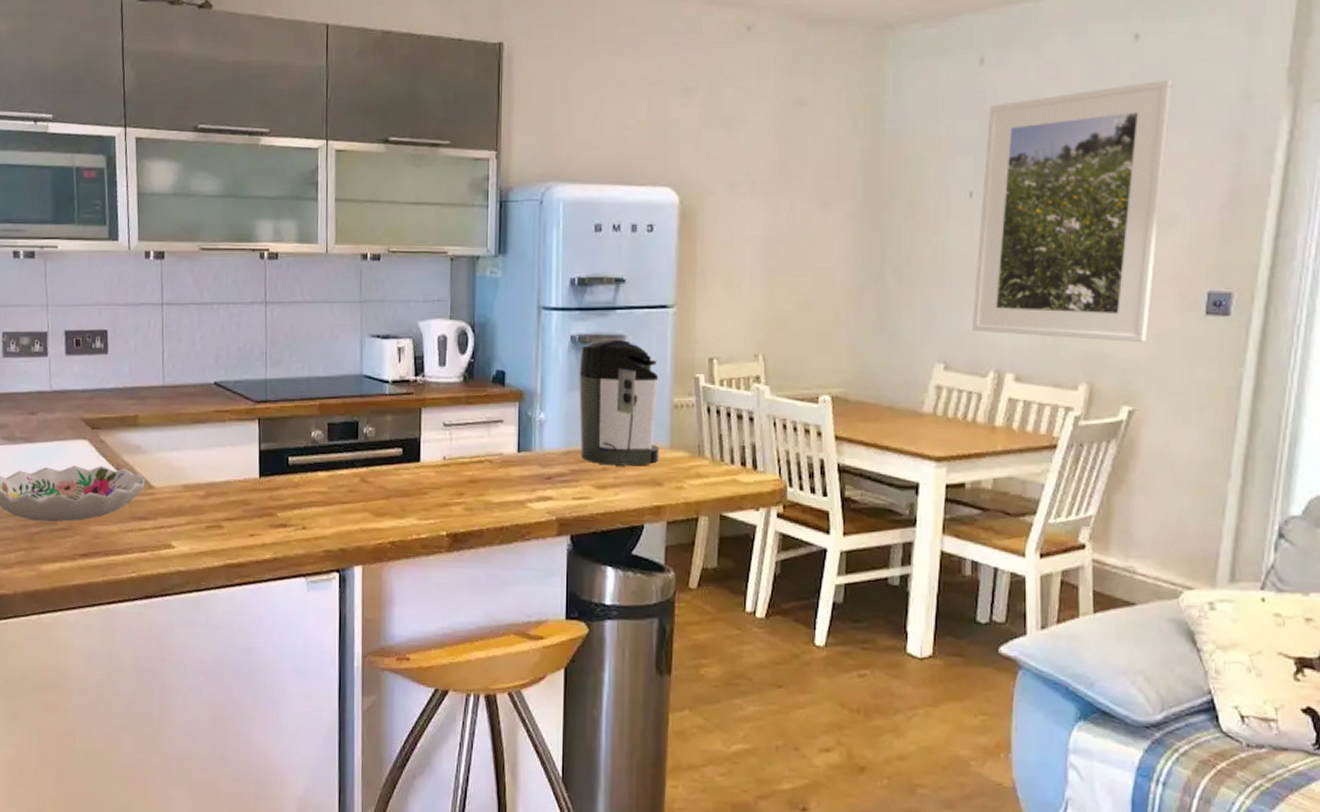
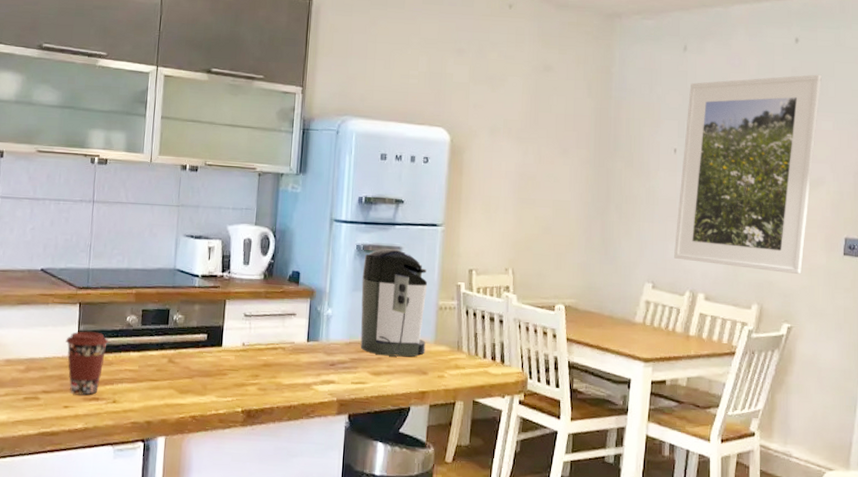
coffee cup: none [246,450,293,522] -> present [65,331,109,396]

